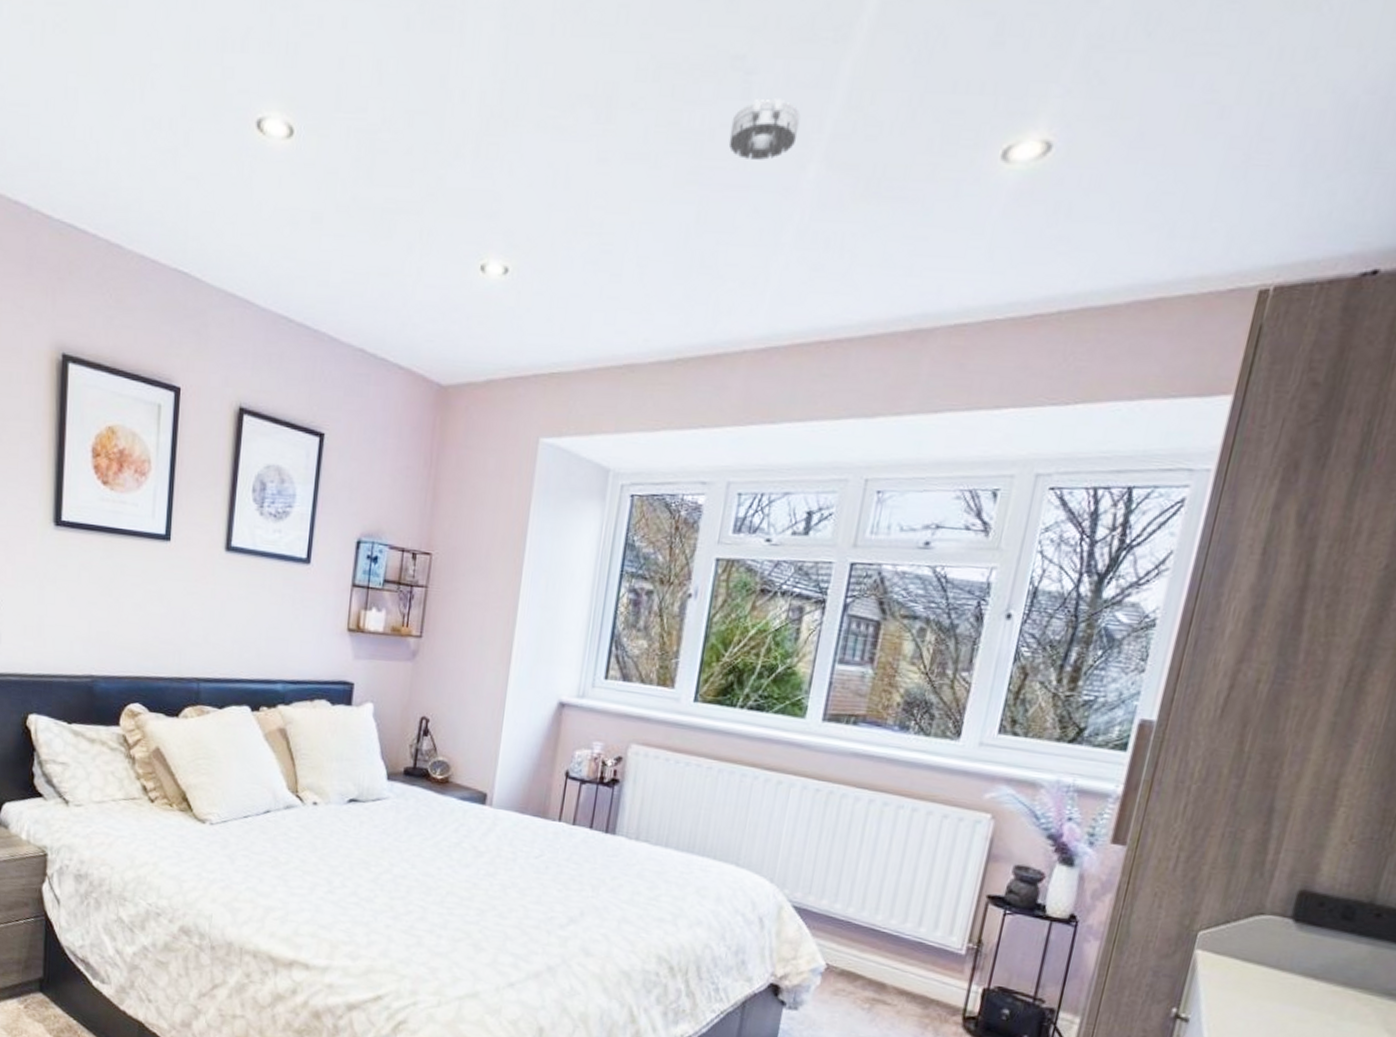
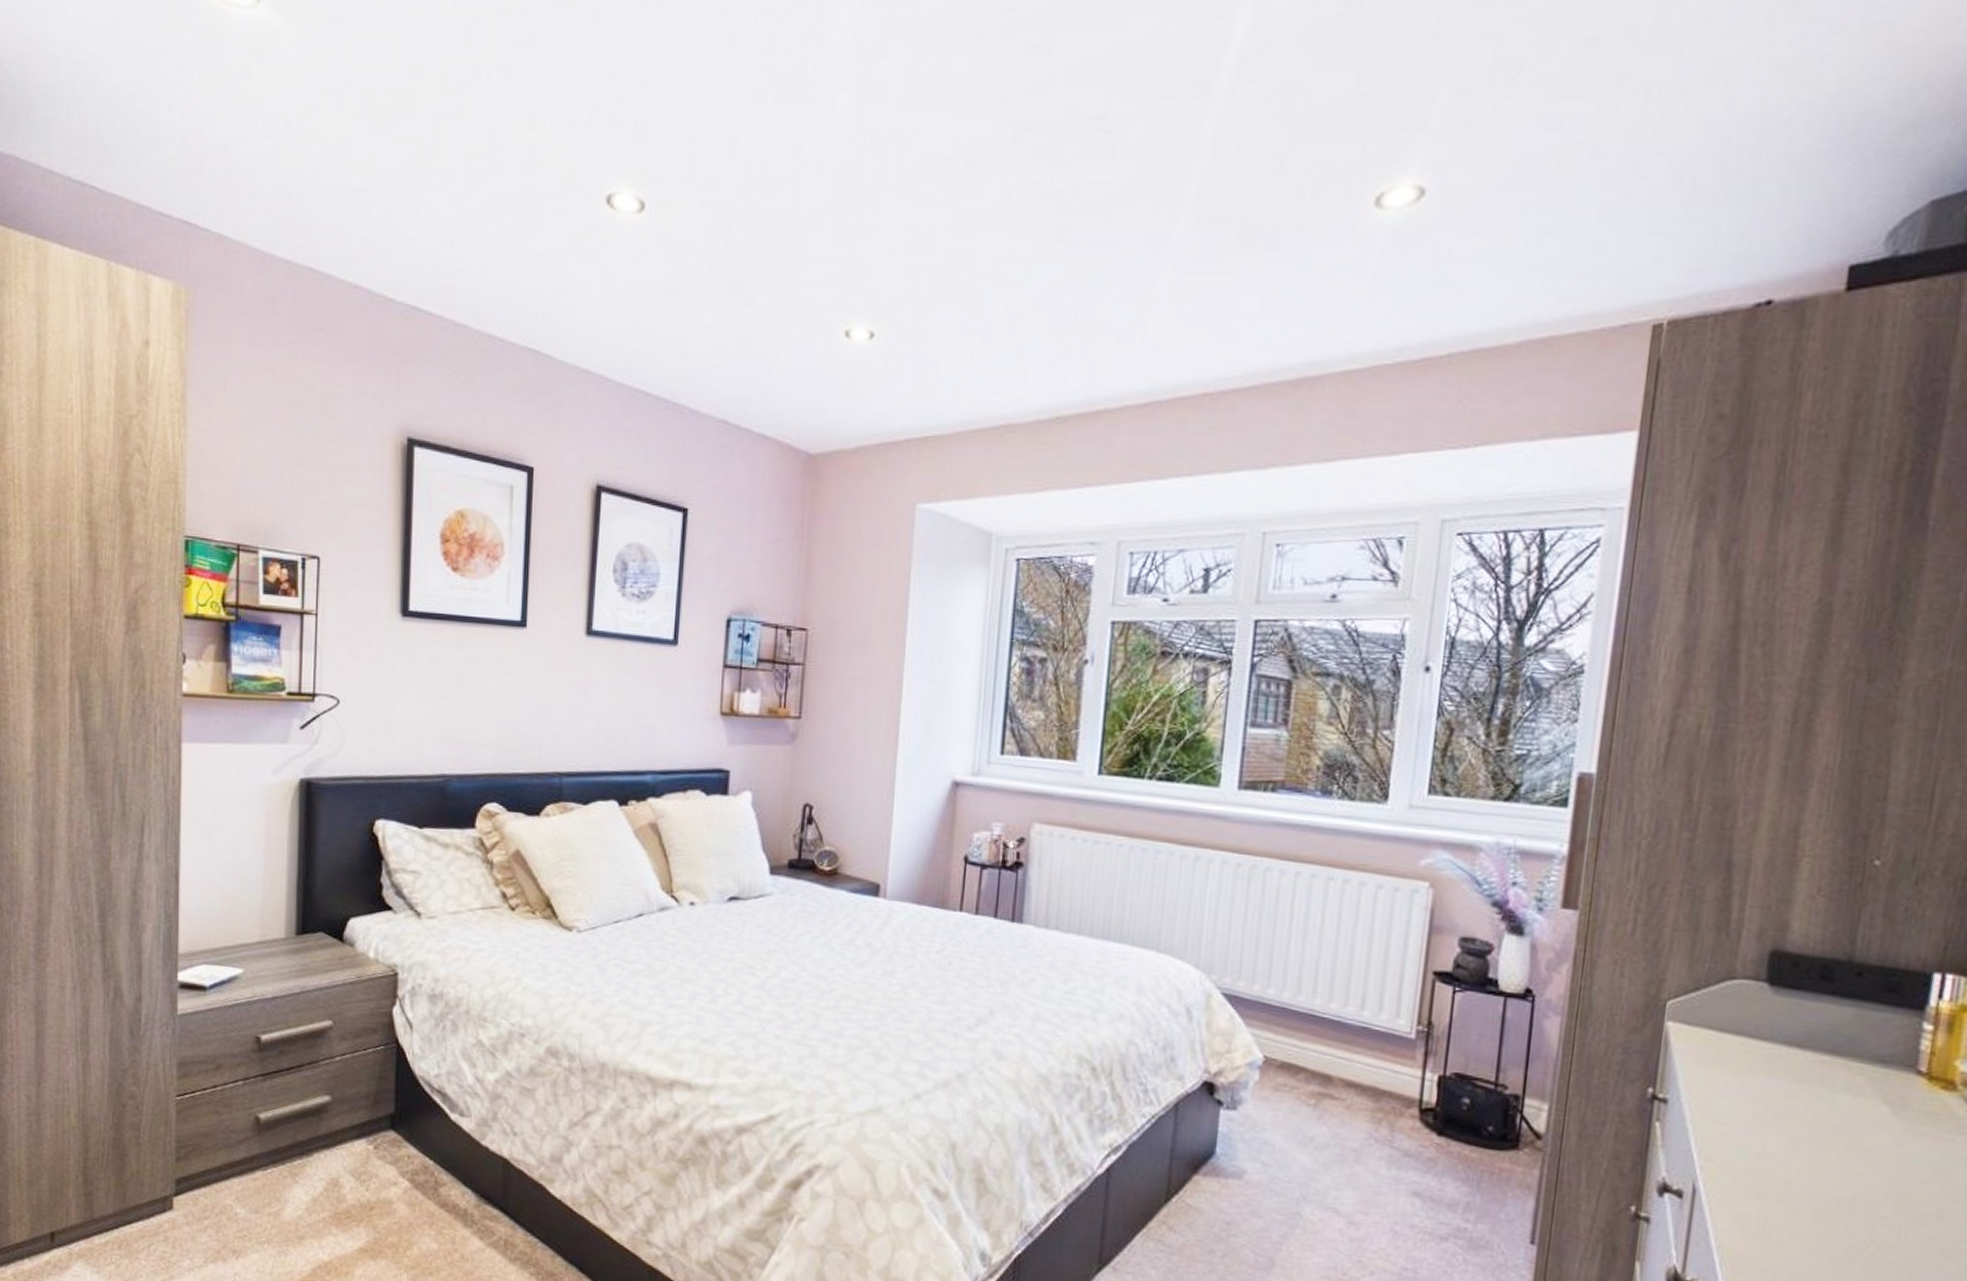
smoke detector: present [728,98,801,160] -> none [1094,155,1166,216]

